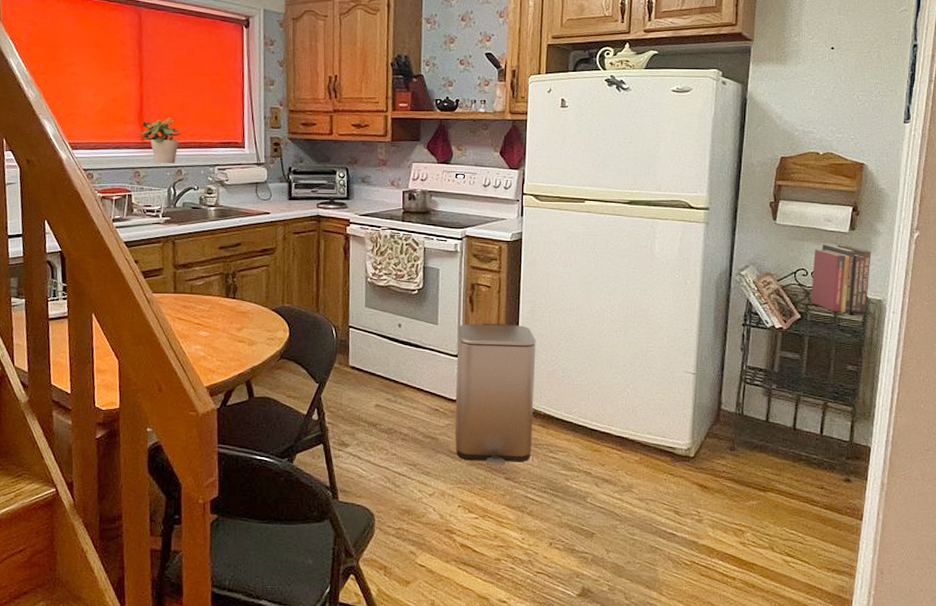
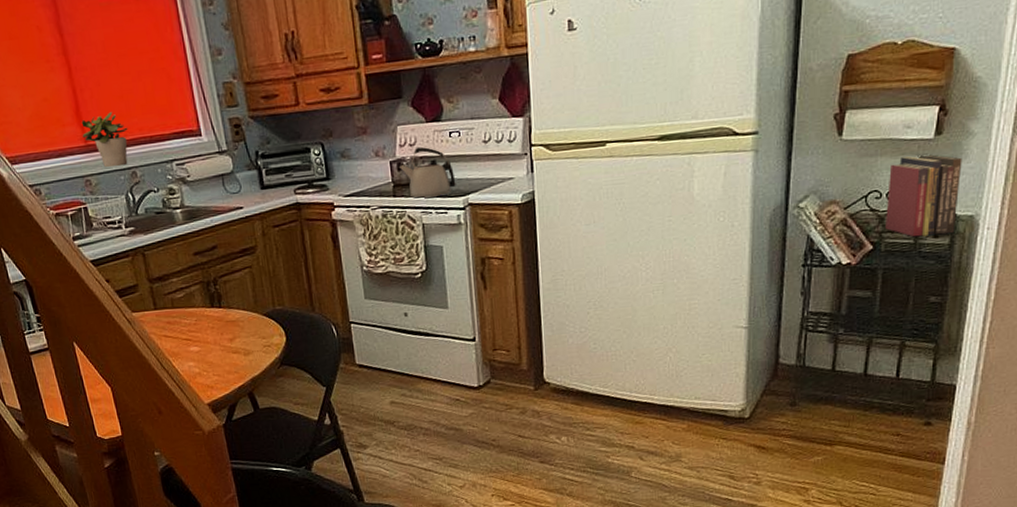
kettle: none [409,182,457,227] -> present [398,147,456,199]
pedal bin: present [454,323,536,467] -> none [472,297,566,451]

